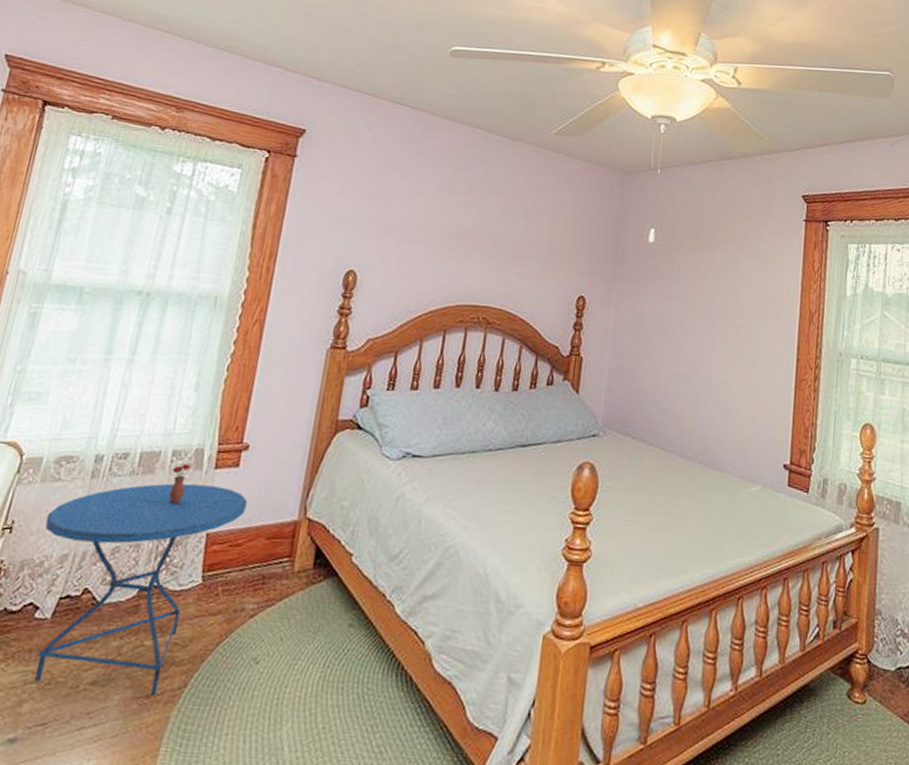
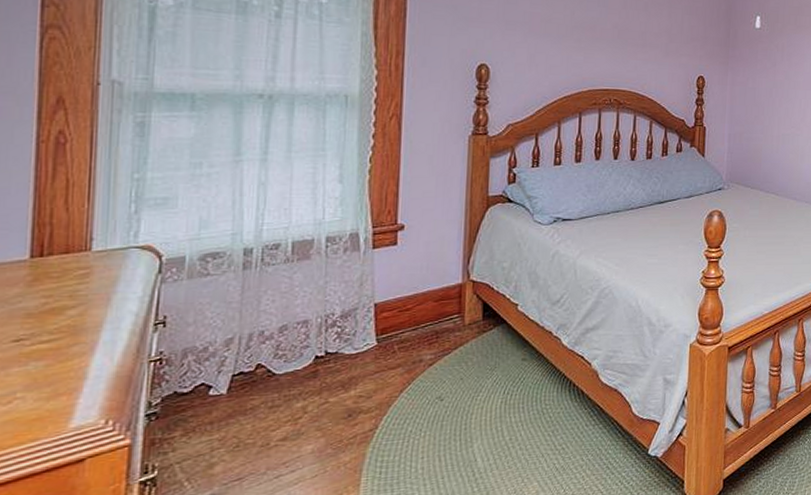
side table: present [35,463,248,696] -> none [202,247,411,447]

